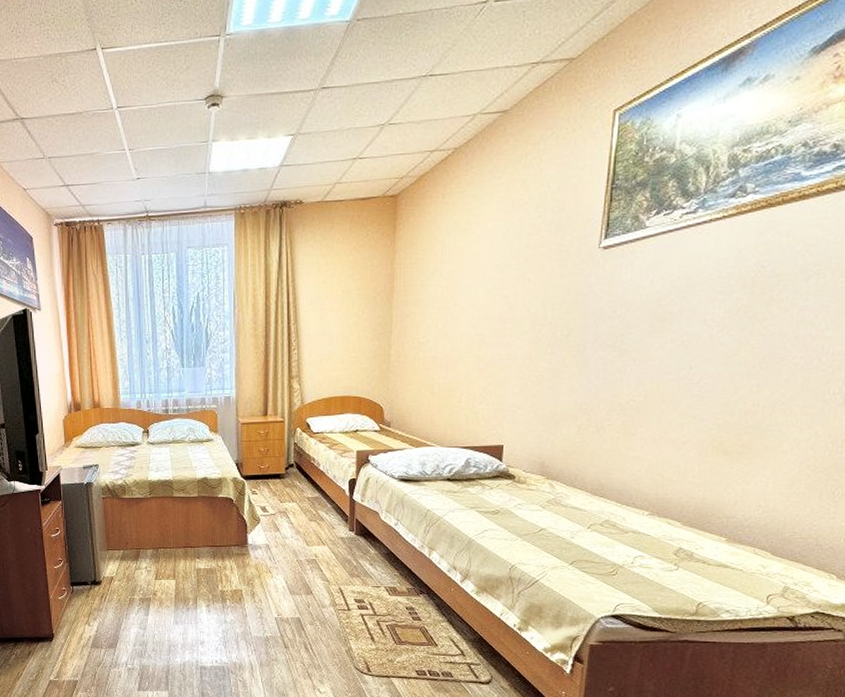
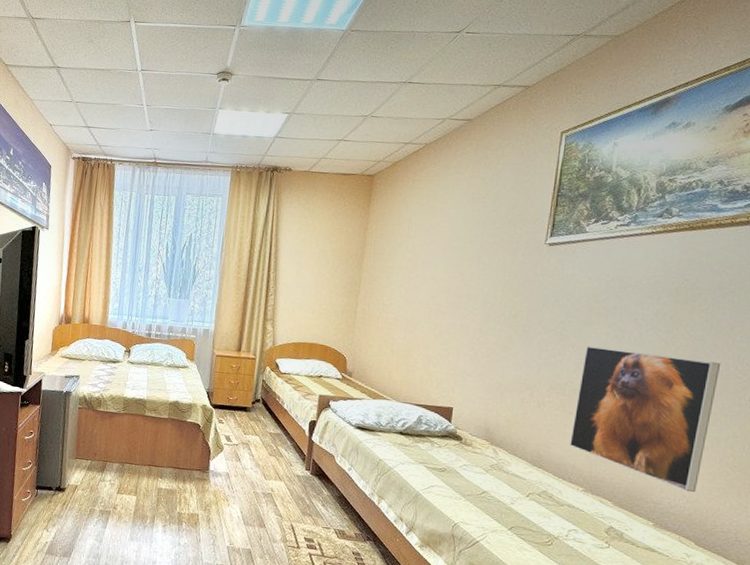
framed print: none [633,356,803,500] -> present [570,345,721,492]

